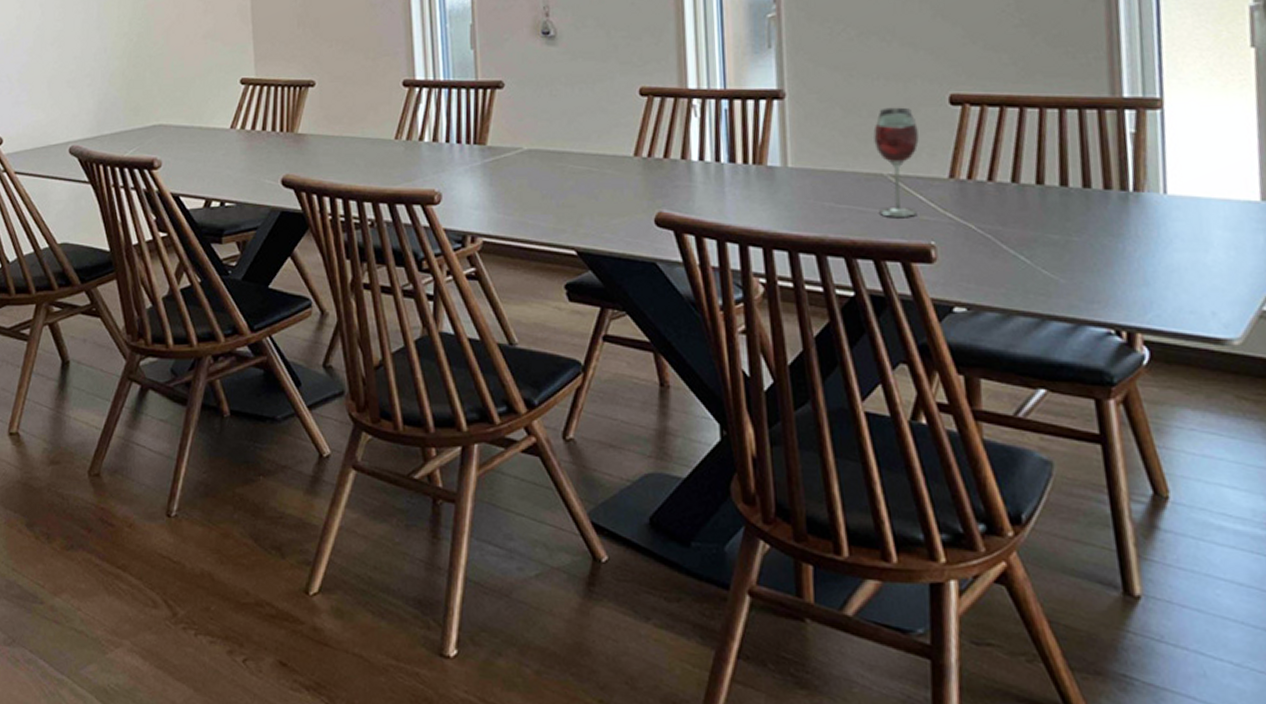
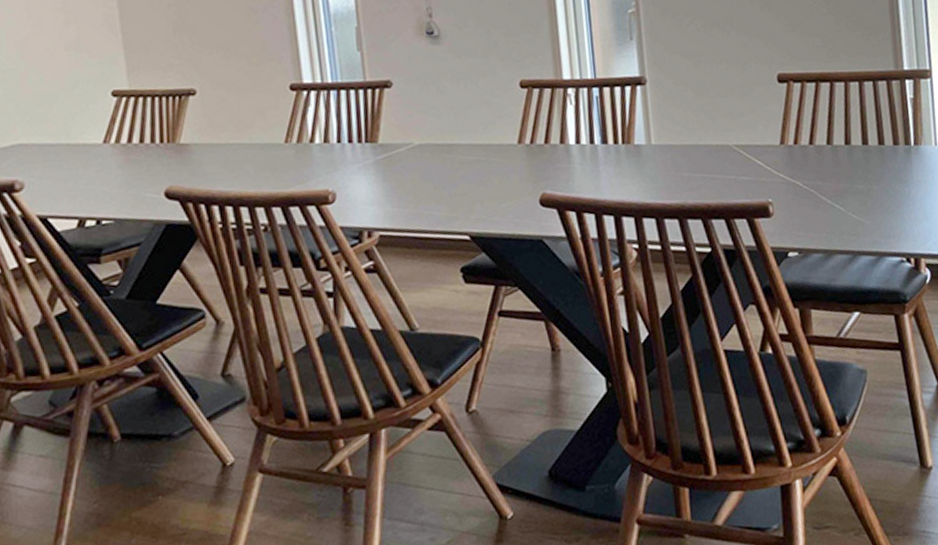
wineglass: present [873,107,919,217] -> none [719,87,757,182]

